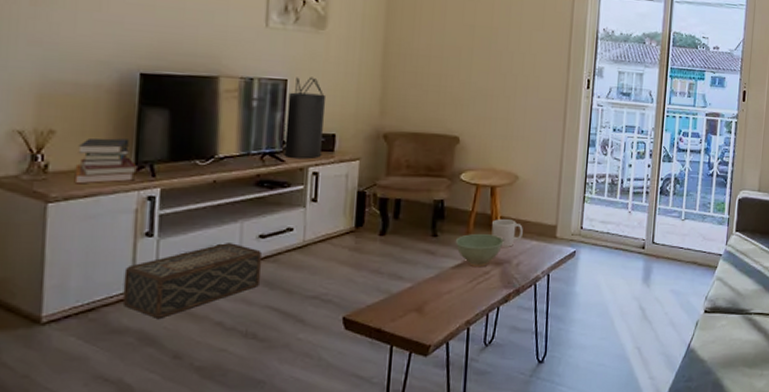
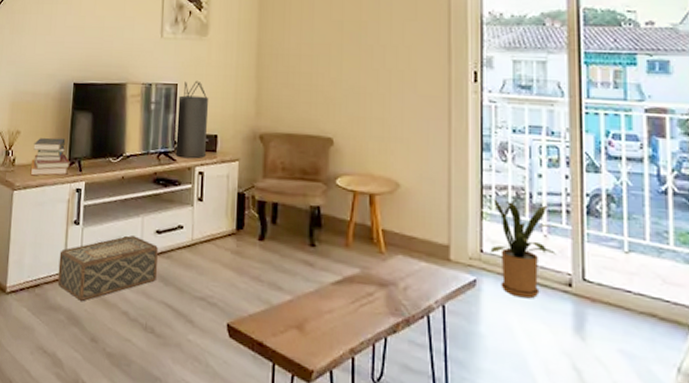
bowl: present [455,234,504,268] -> none [334,247,387,288]
mug: present [491,219,523,248] -> none [373,232,409,268]
house plant: none [588,183,639,261] -> present [490,197,557,299]

